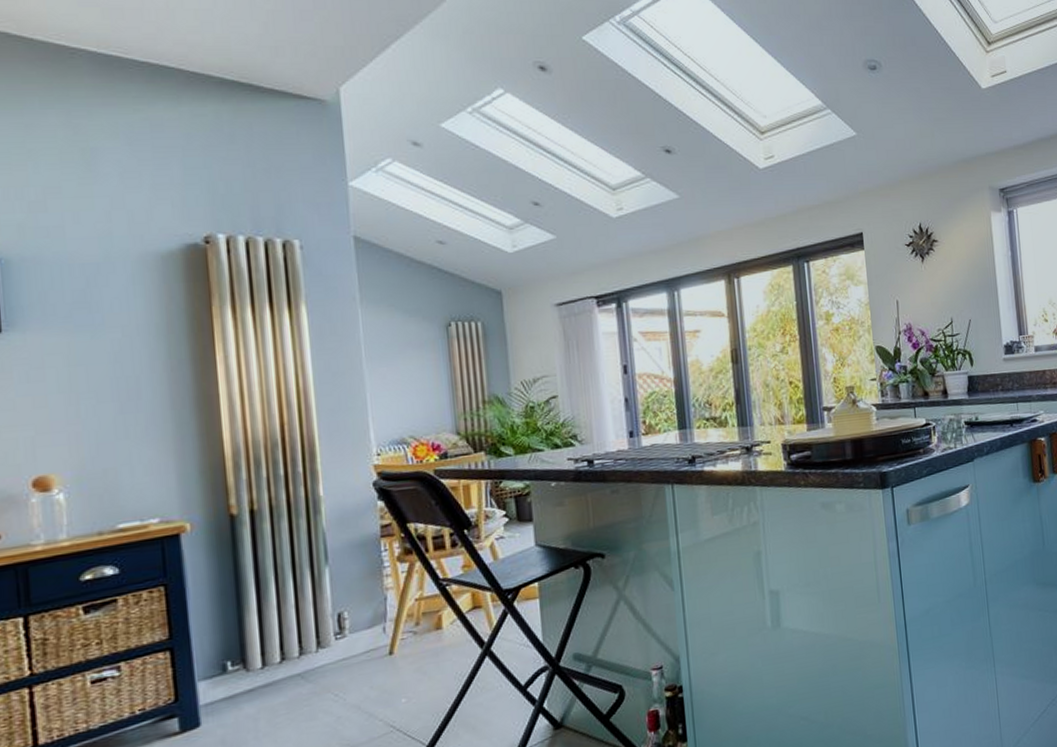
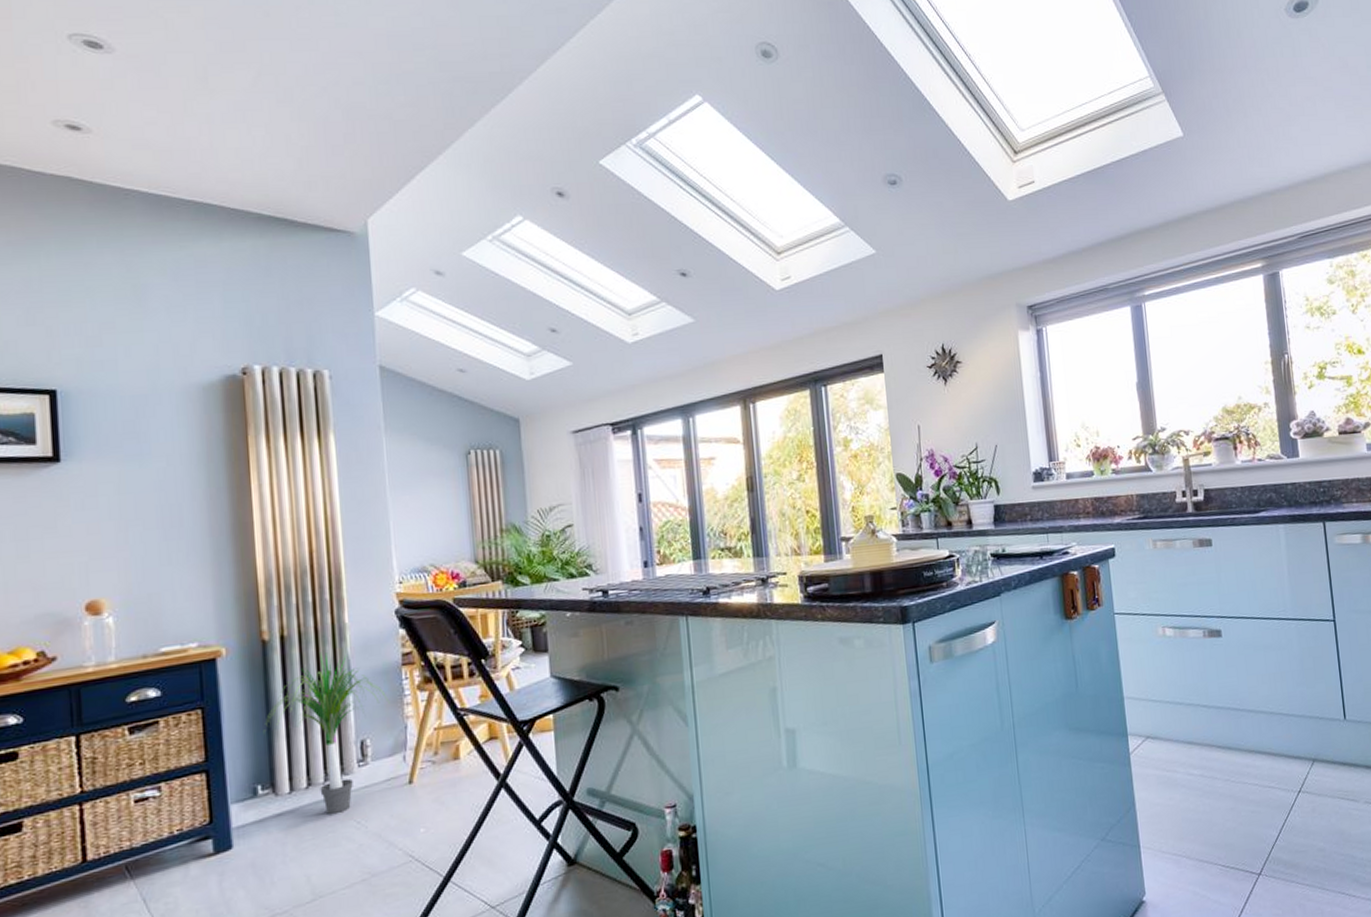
potted plant: none [232,525,368,688] -> present [263,652,390,814]

